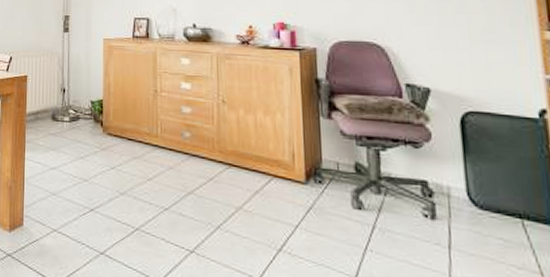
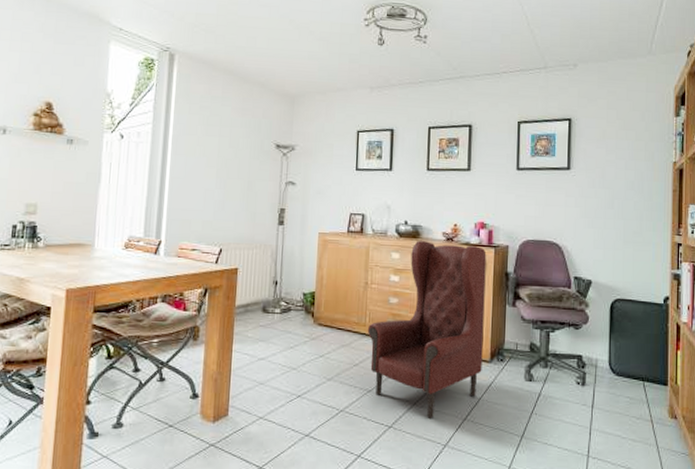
armchair: none [159,44,297,246] -> present [367,240,487,418]

